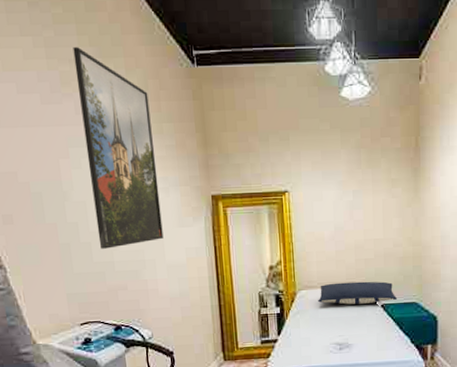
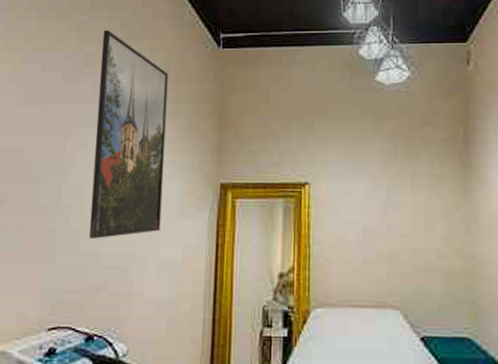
pillow: present [318,281,398,305] -> none [337,301,444,334]

